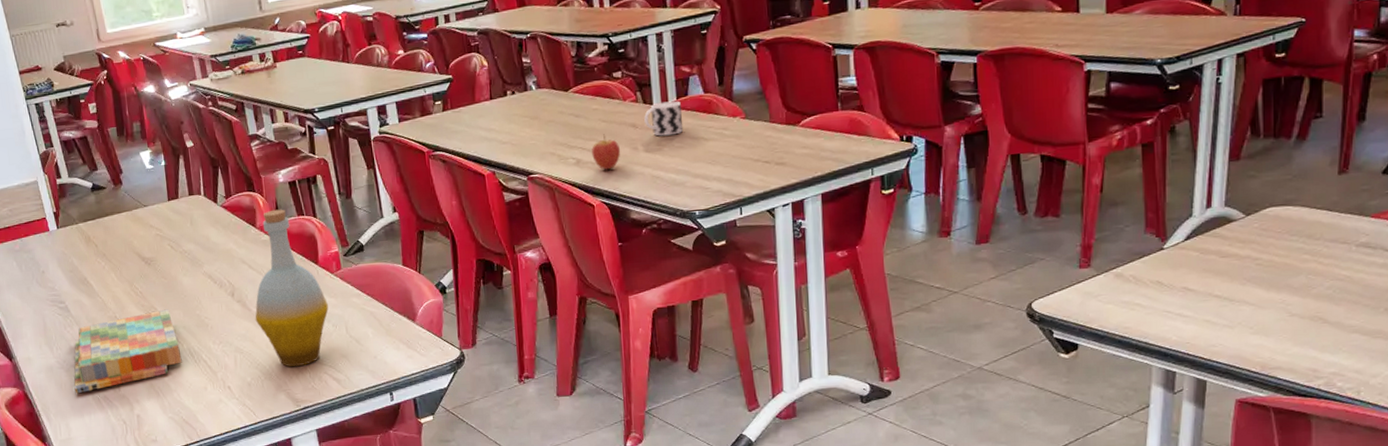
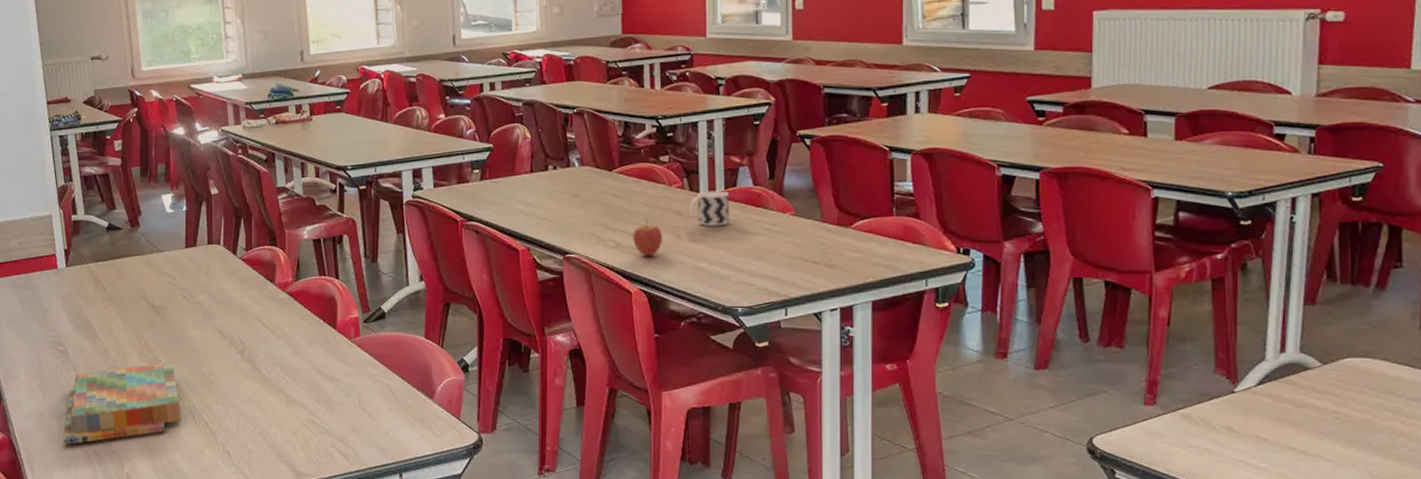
bottle: present [255,209,329,367] -> none [263,267,342,437]

